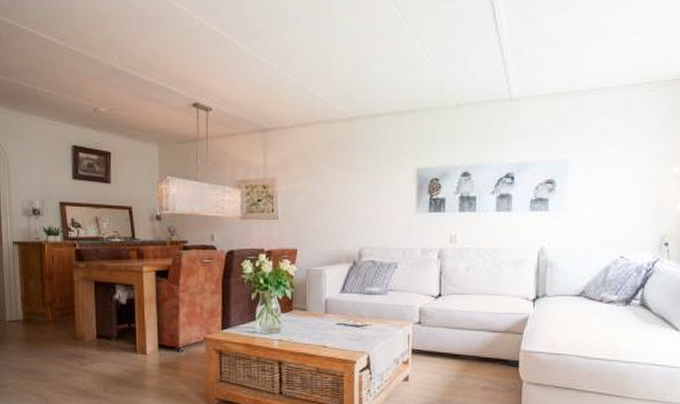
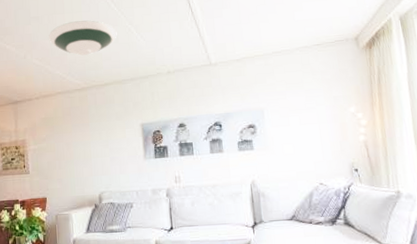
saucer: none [311,27,398,75] -> present [49,20,117,56]

